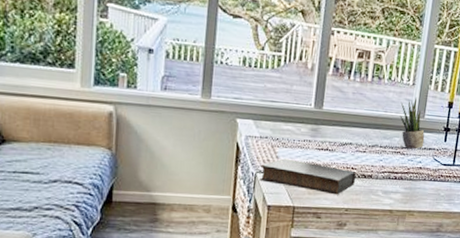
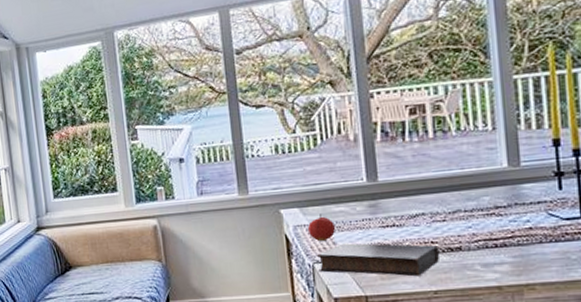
fruit: none [257,128,282,154] -> present [307,213,336,241]
potted plant: present [400,97,425,149] -> none [480,143,528,208]

